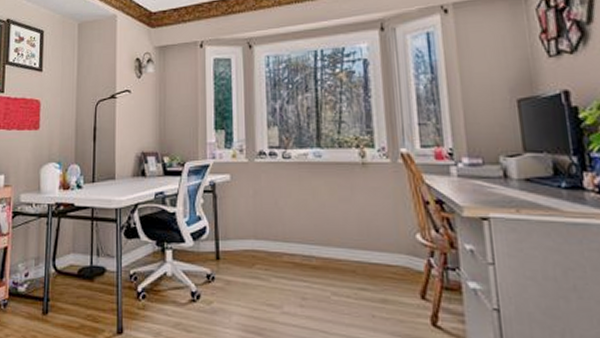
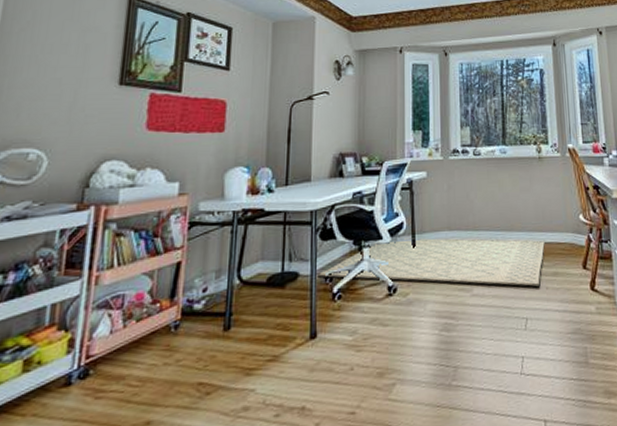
rug: none [123,244,370,313] -> present [318,238,545,287]

